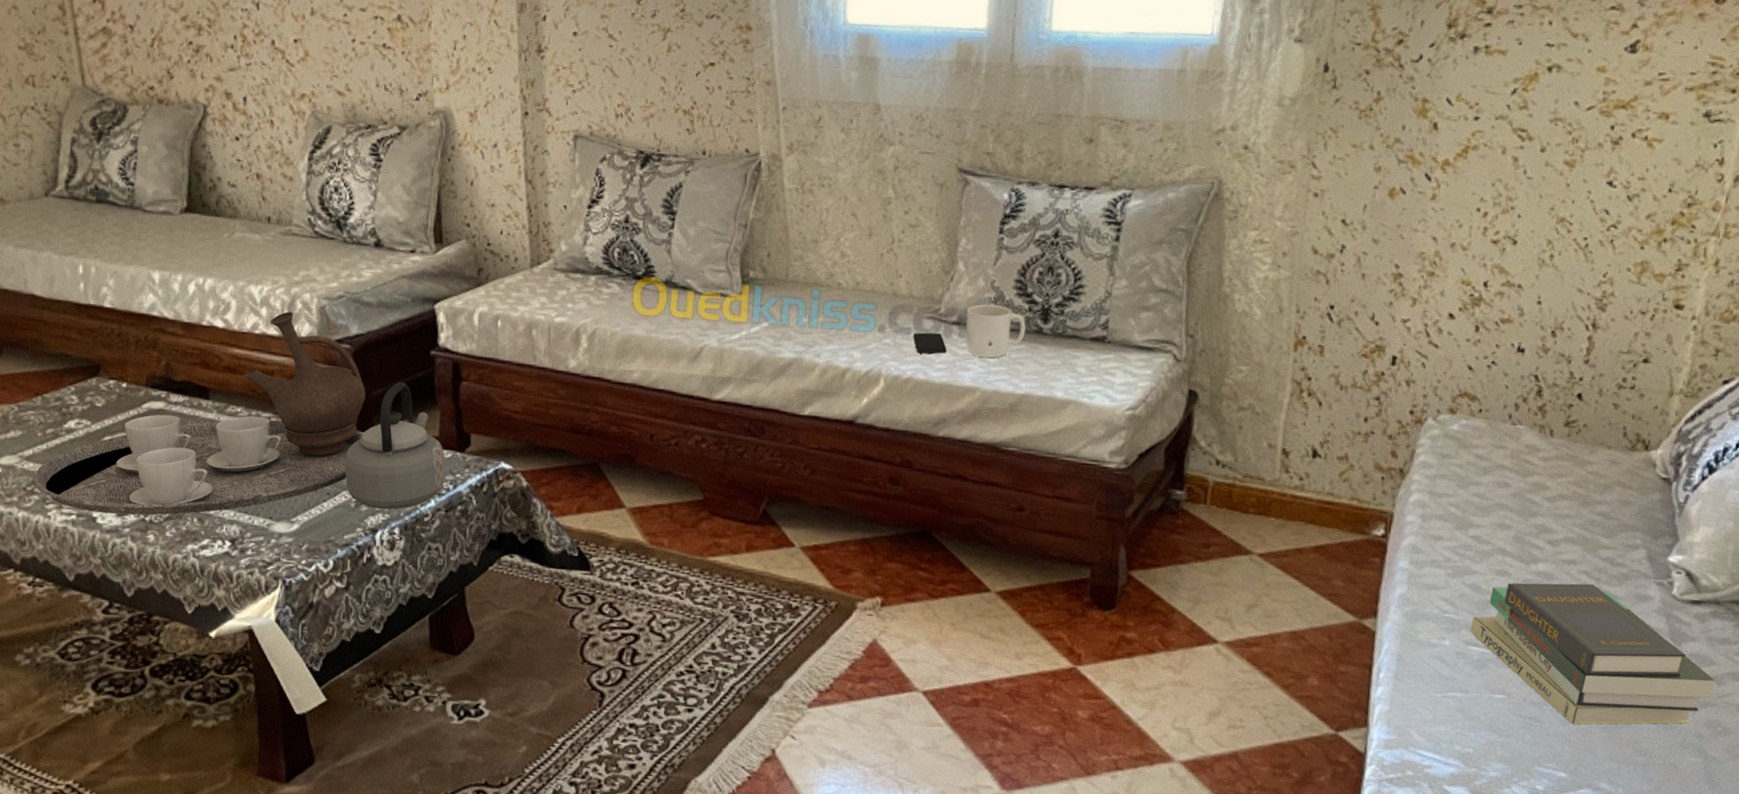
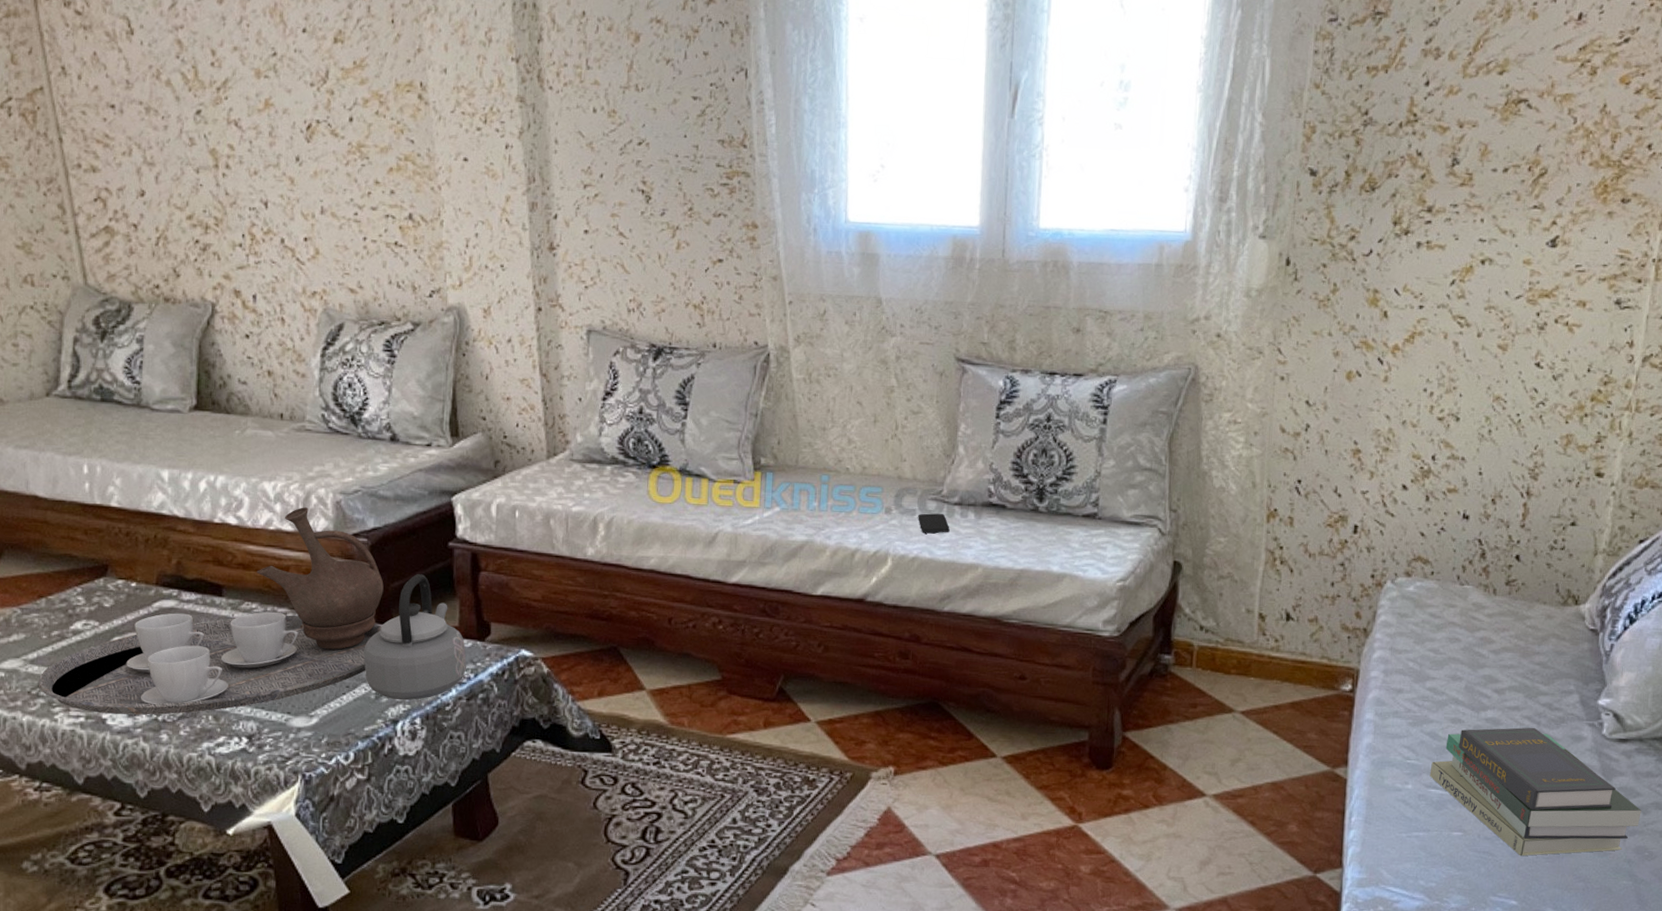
mug: present [965,304,1026,358] -> none [967,485,1023,536]

